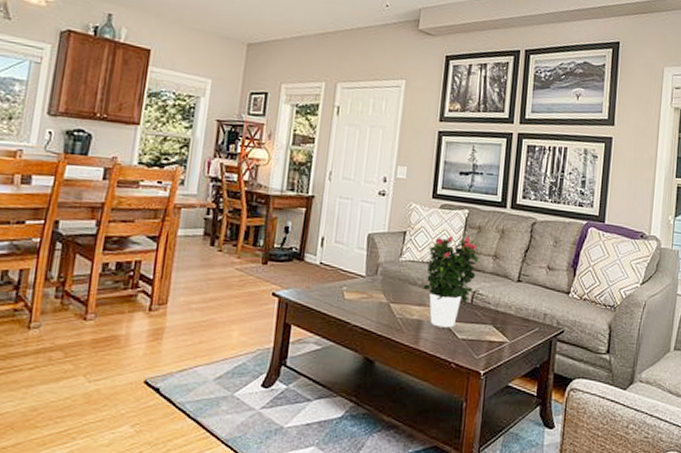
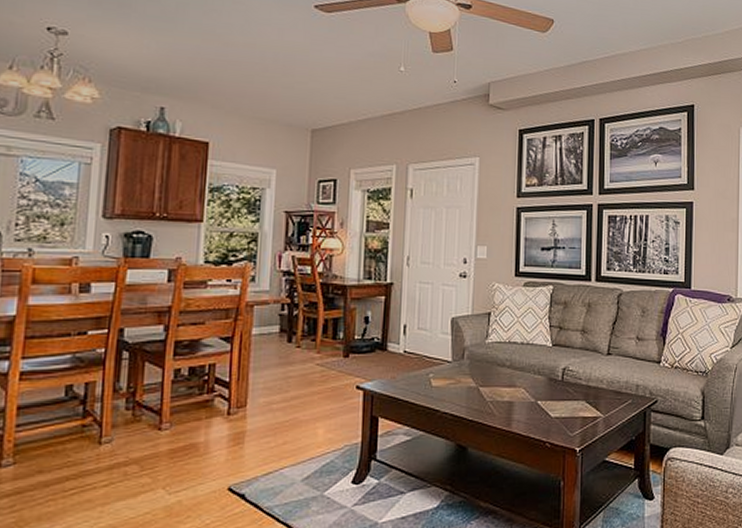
potted flower: present [423,236,480,328] -> none [512,312,568,407]

